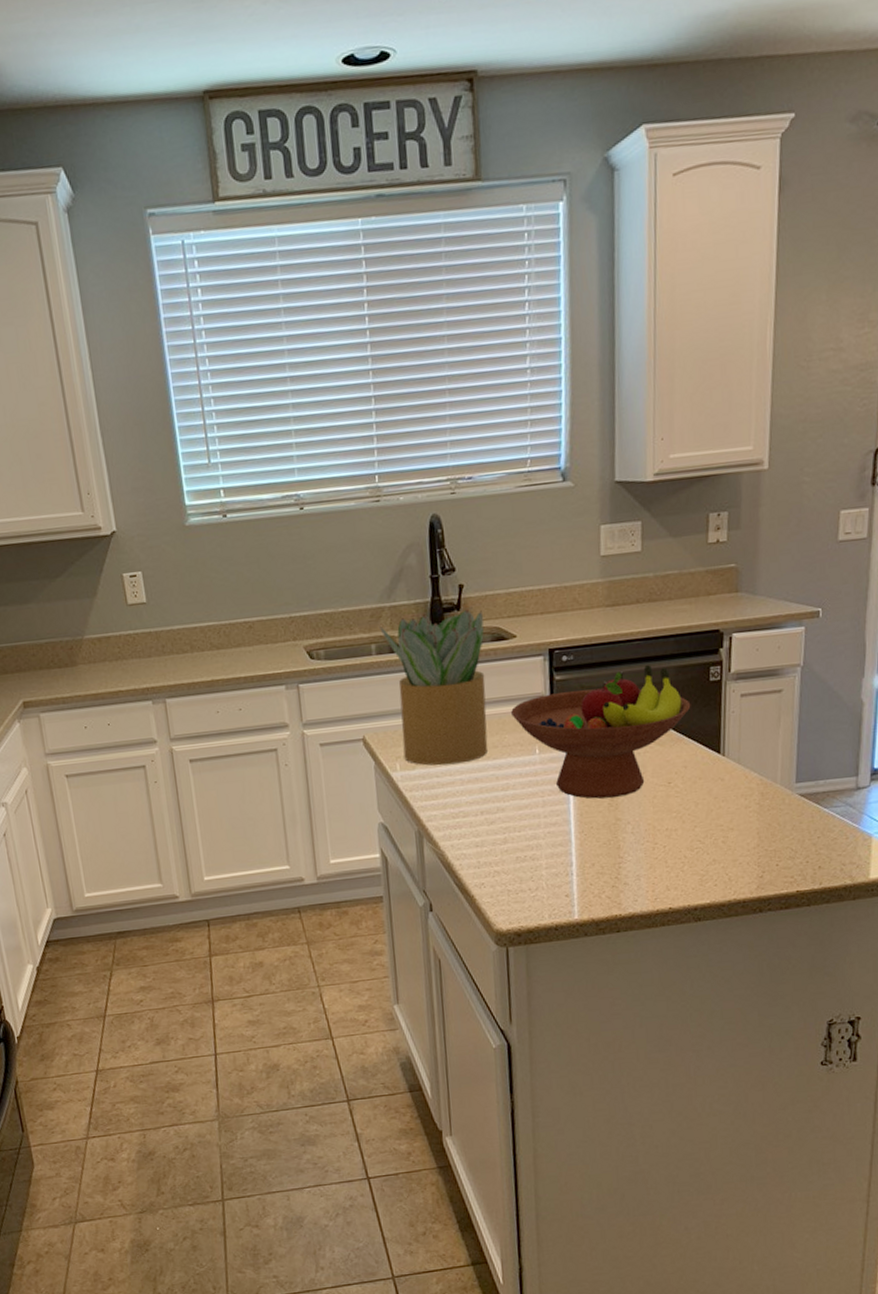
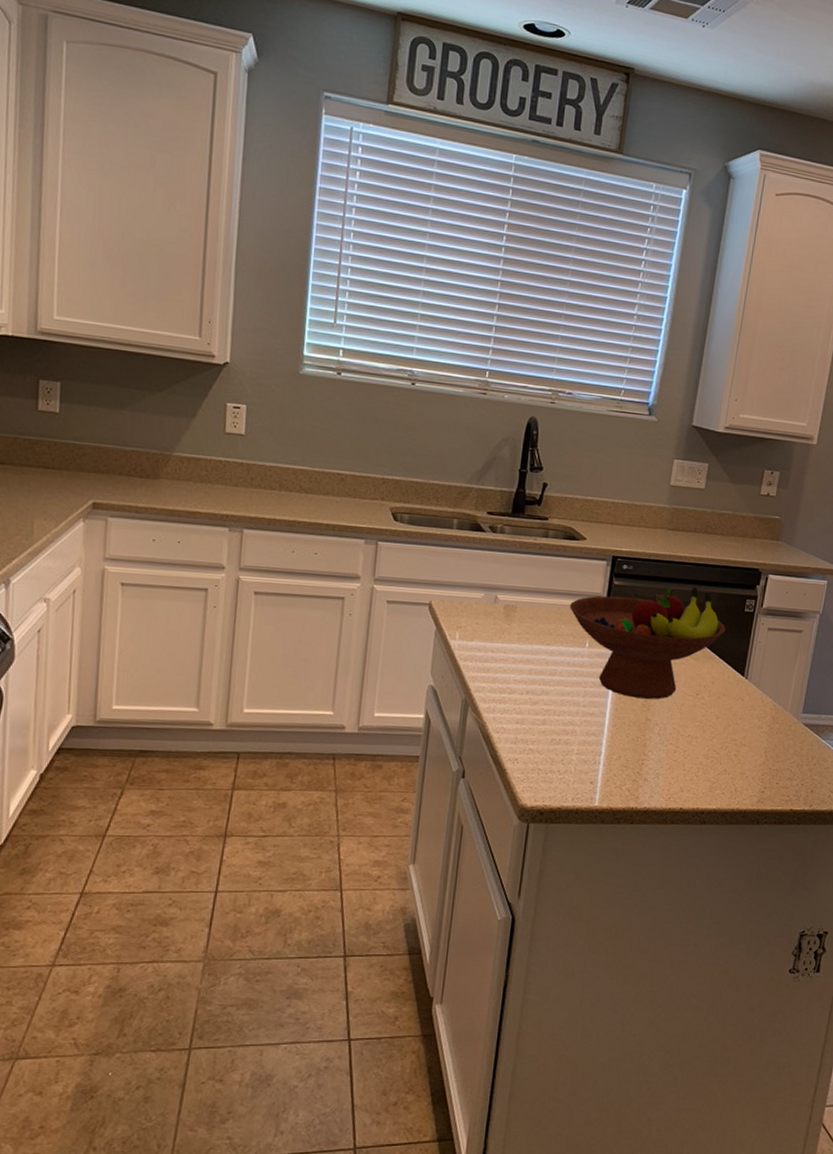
potted plant: present [379,609,488,766] -> none [464,500,561,644]

